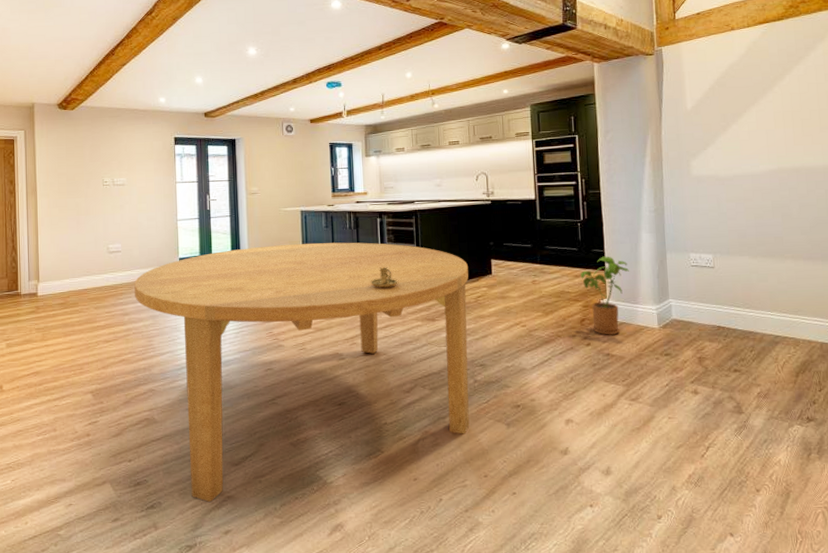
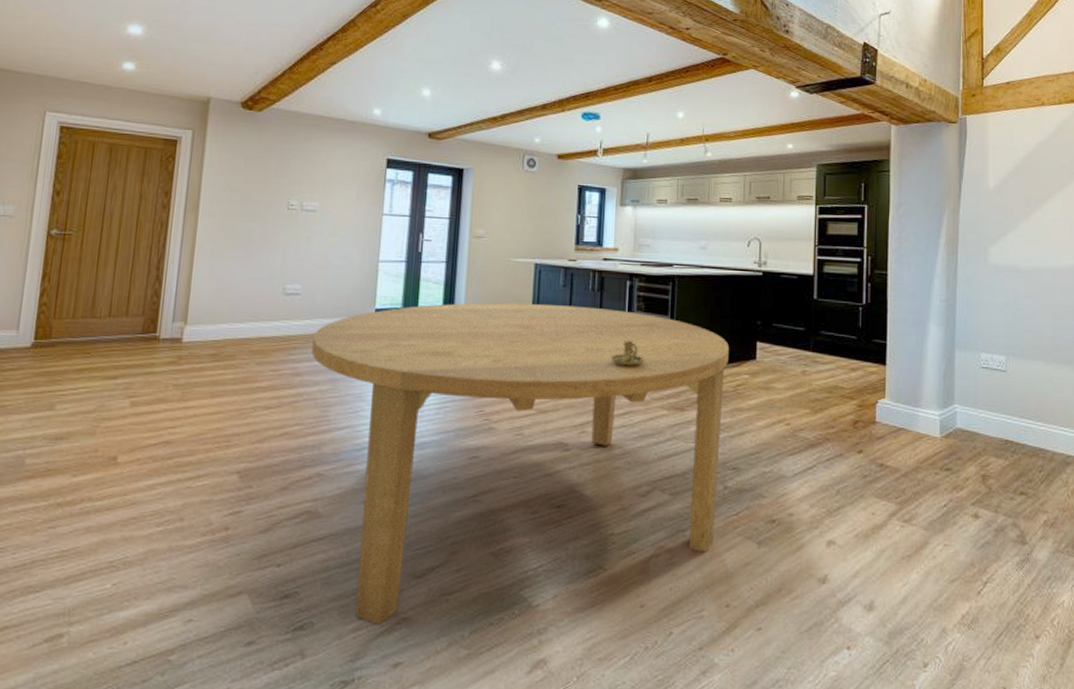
house plant: present [581,256,629,335] -> none [858,348,912,442]

